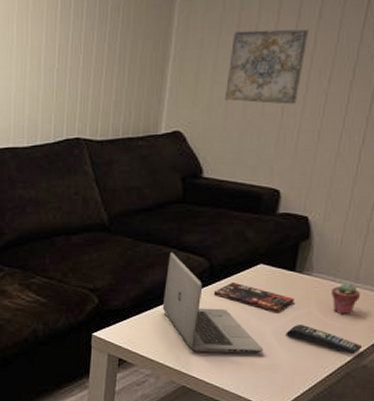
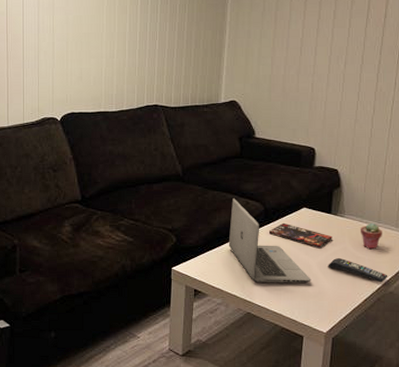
wall art: present [225,29,309,105] -> none [269,25,327,82]

